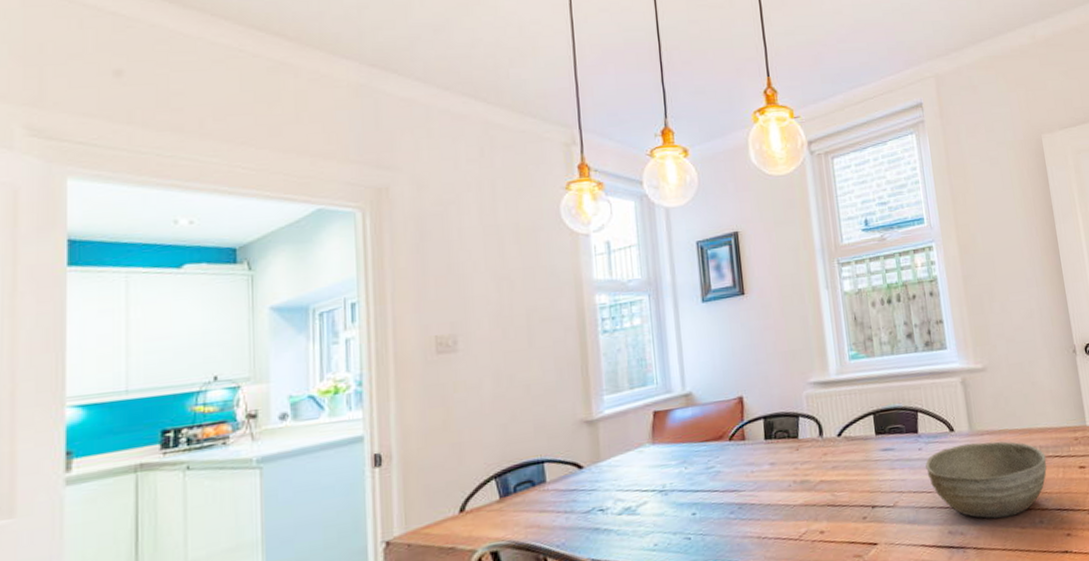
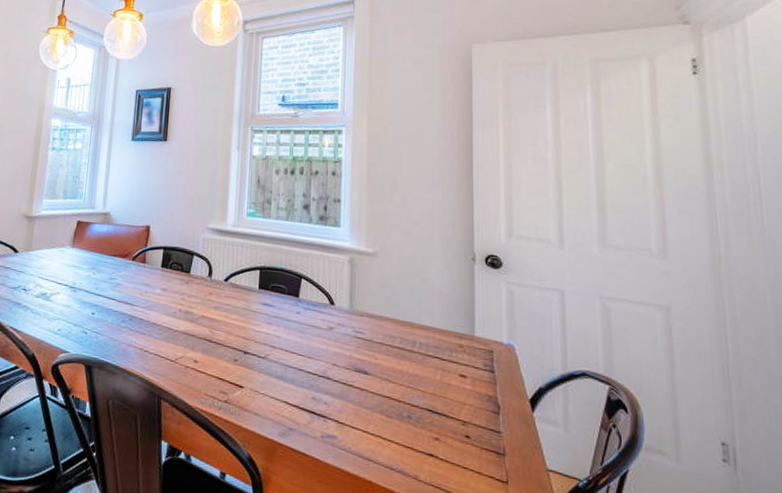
bowl: present [925,441,1047,519] -> none [301,318,425,403]

